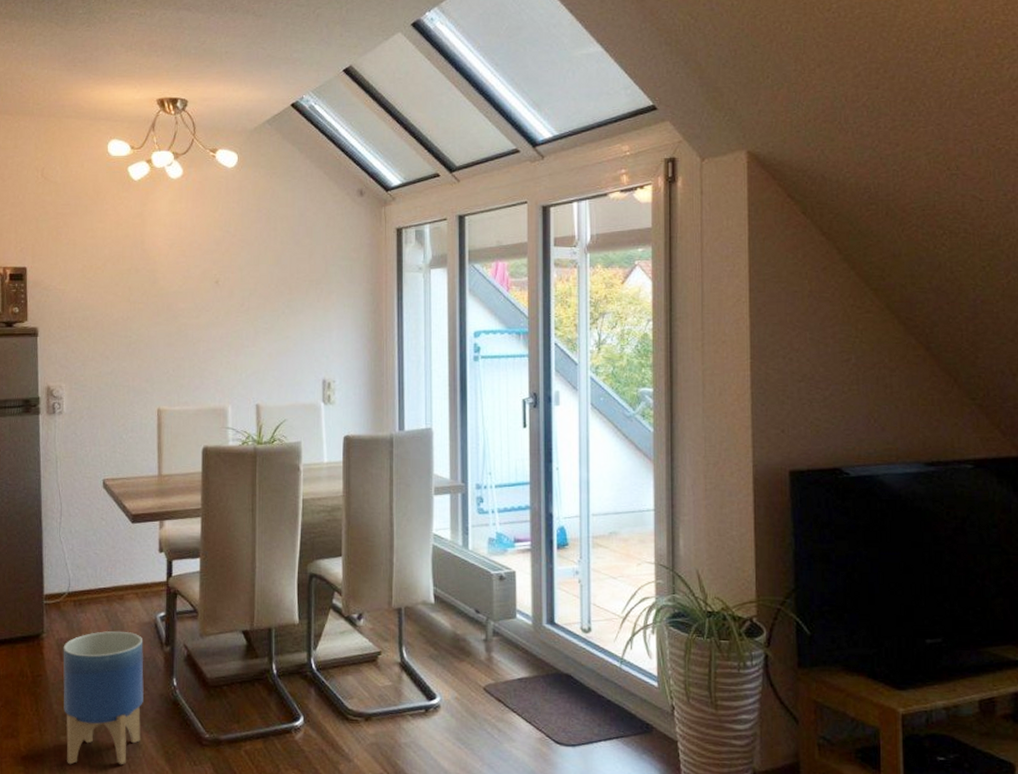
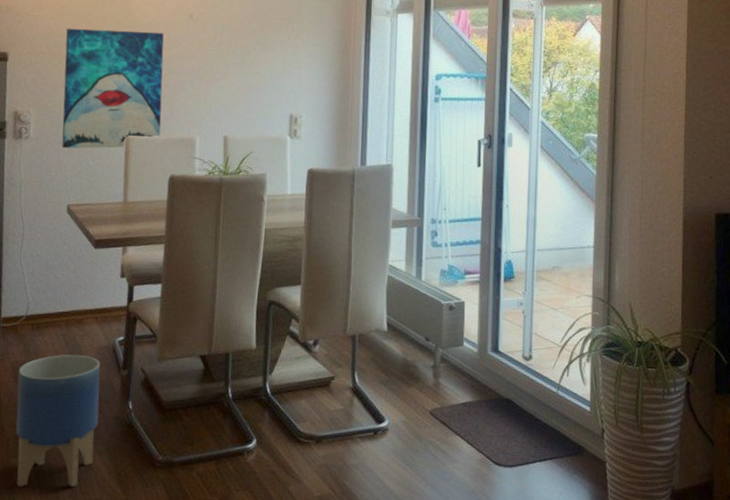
wall art: none [93,300,192,423] -> present [62,28,164,149]

